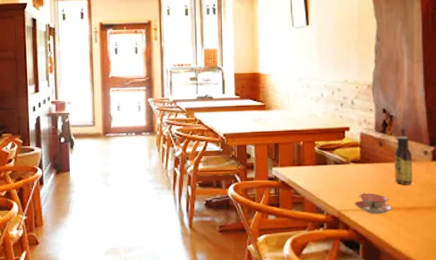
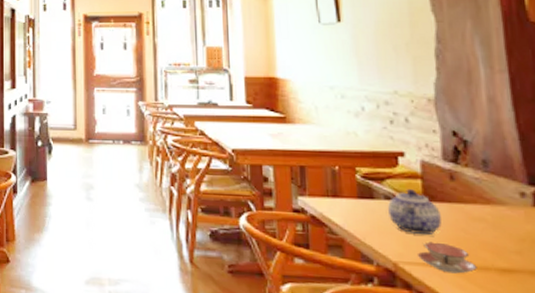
teapot: none [336,155,372,189] -> present [388,189,442,236]
sauce bottle: present [394,136,413,185] -> none [473,169,506,237]

